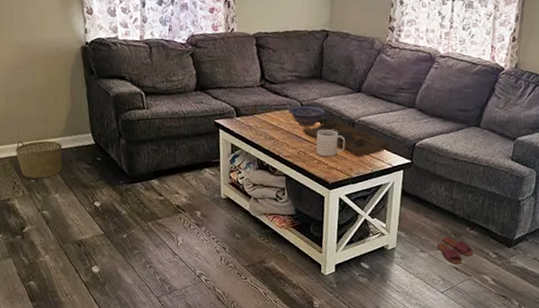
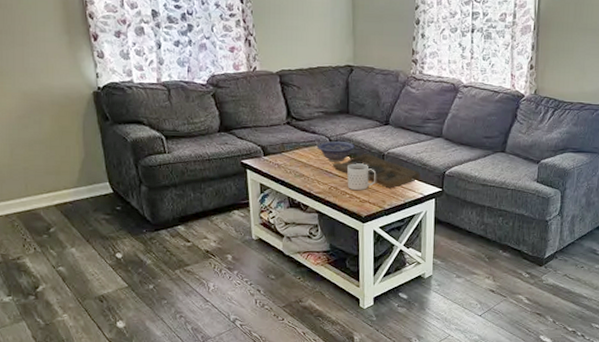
basket: present [16,140,63,179] -> none [24,193,78,234]
slippers: present [437,236,473,265] -> none [472,260,507,287]

